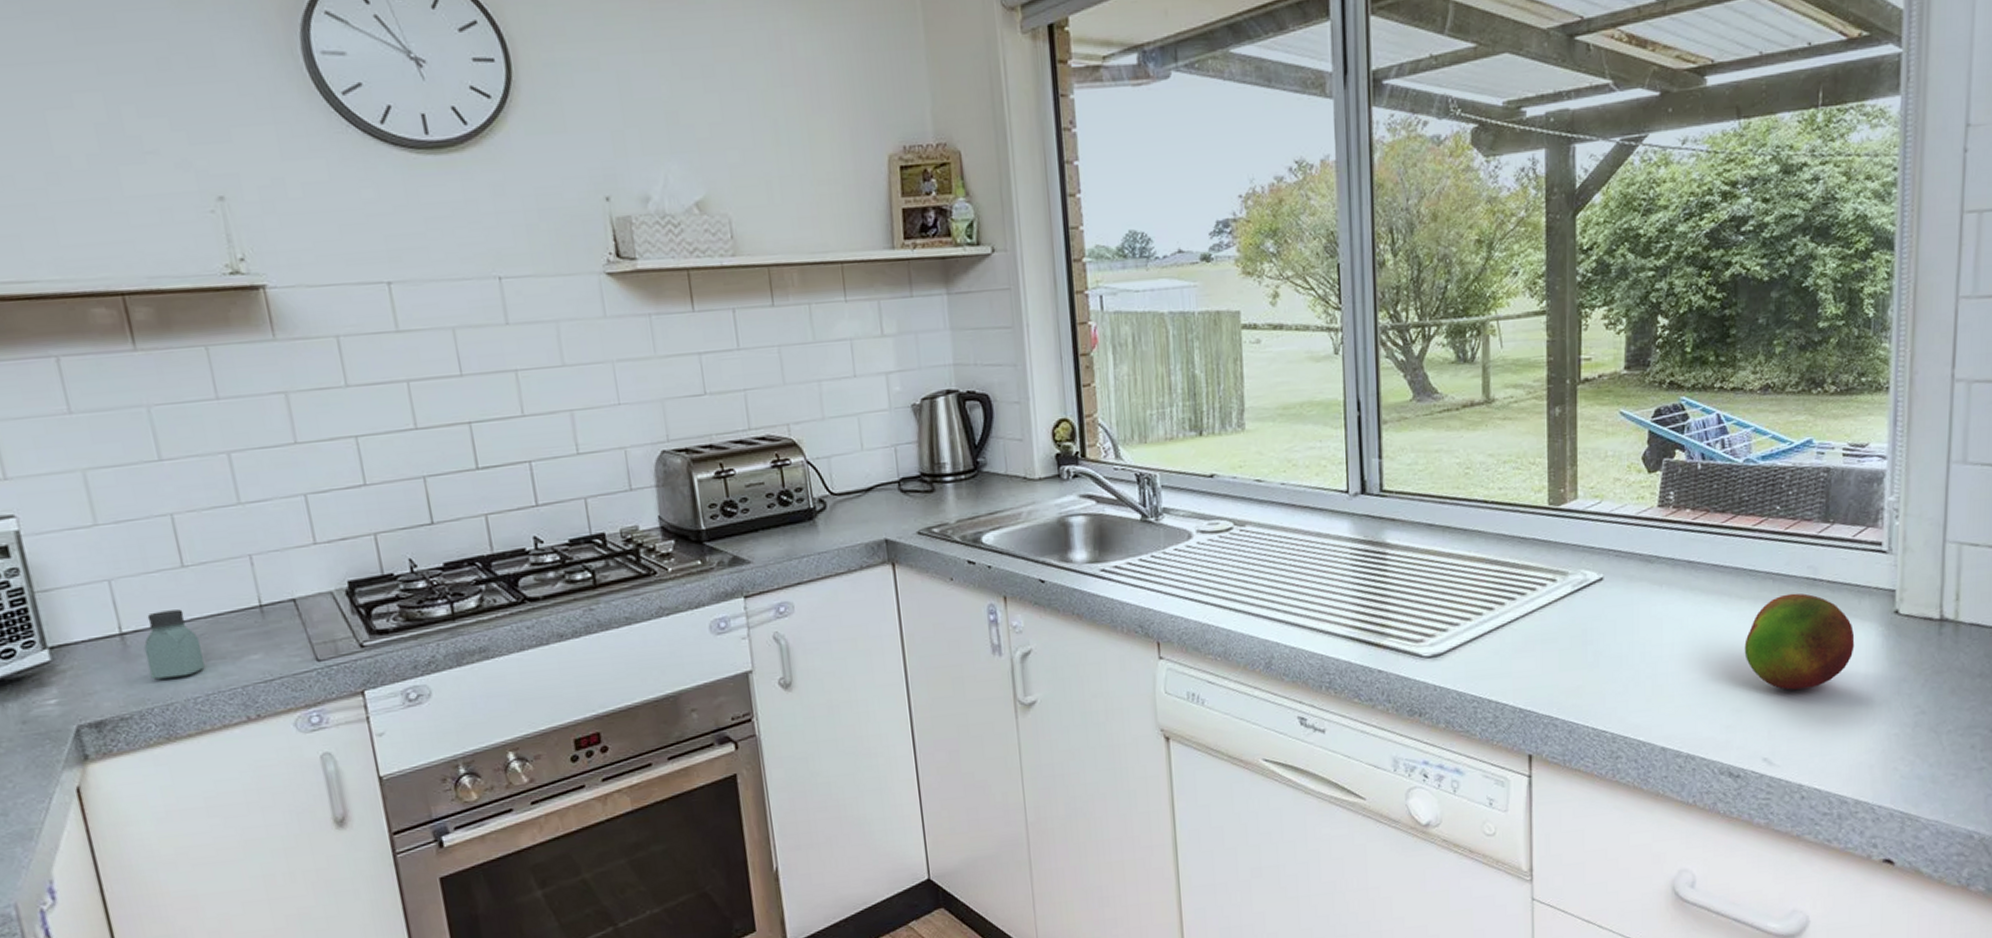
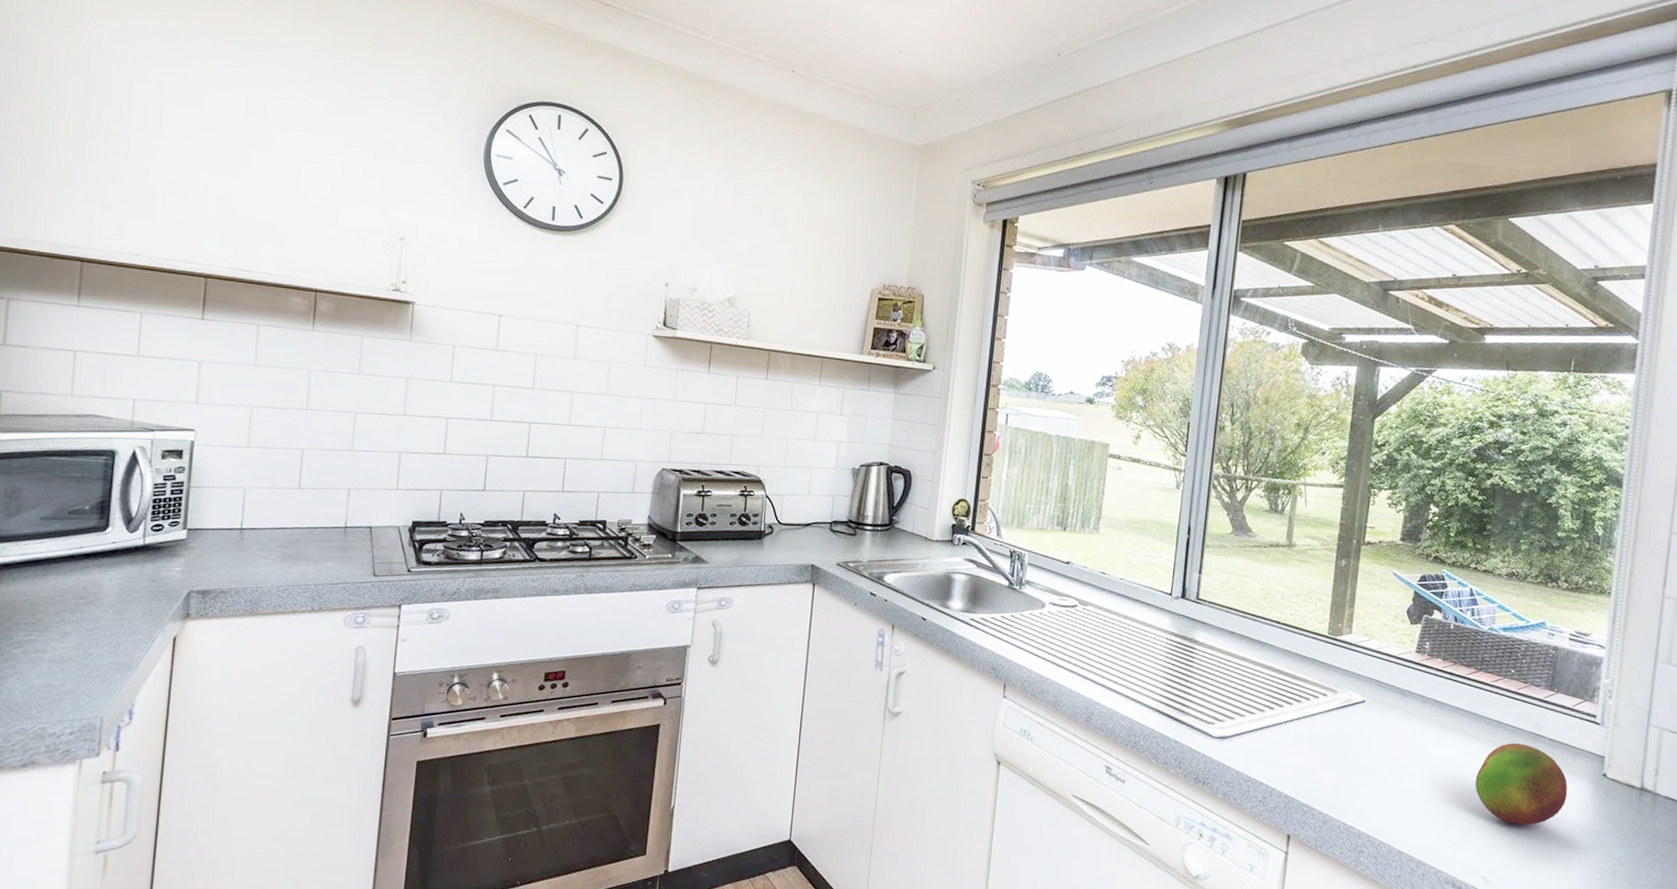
saltshaker: present [143,609,205,680] -> none [252,517,294,569]

